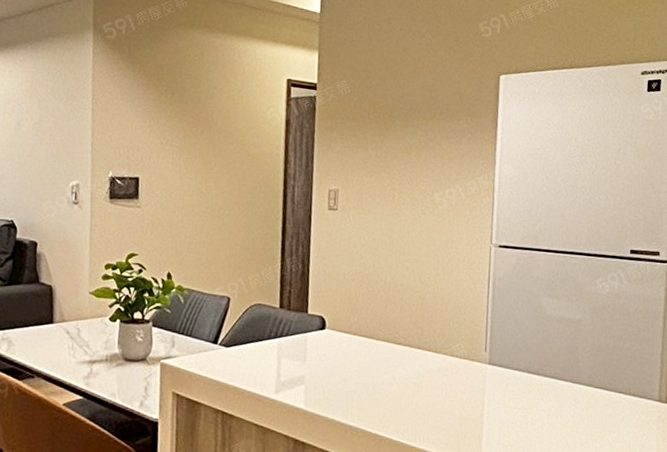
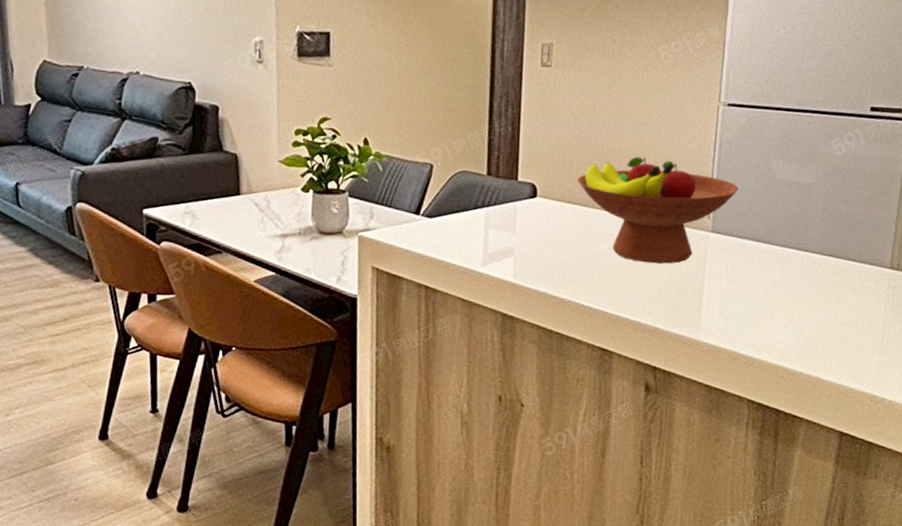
fruit bowl: none [363,292,513,394] -> present [577,156,739,264]

